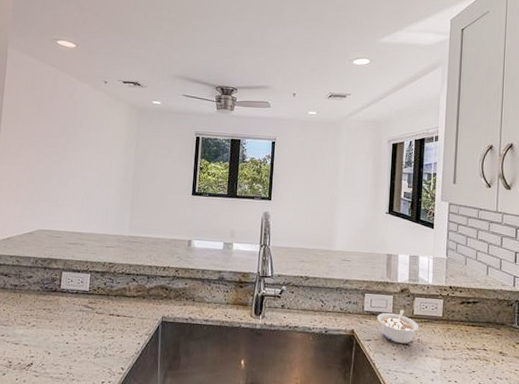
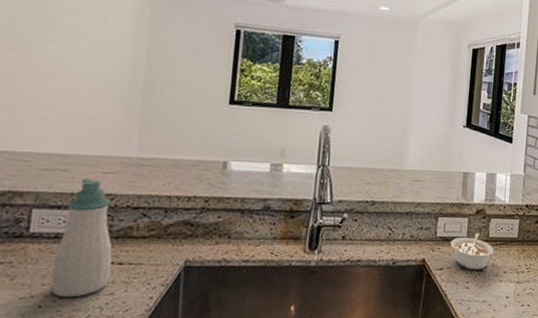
soap bottle: none [74,250,113,339] -> present [50,178,113,298]

